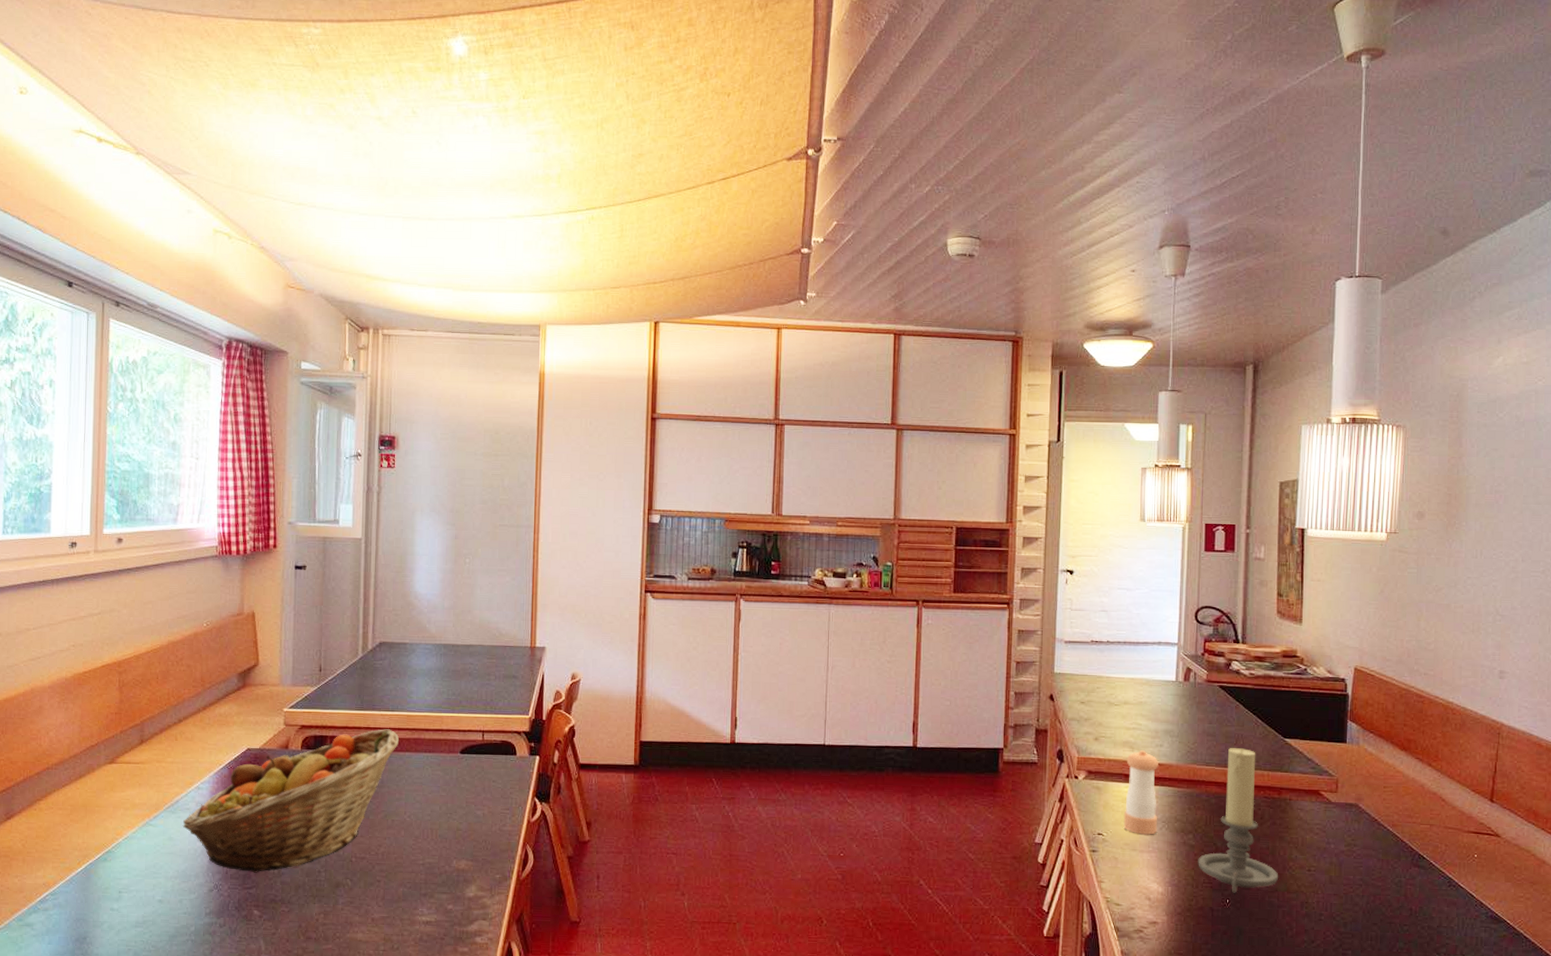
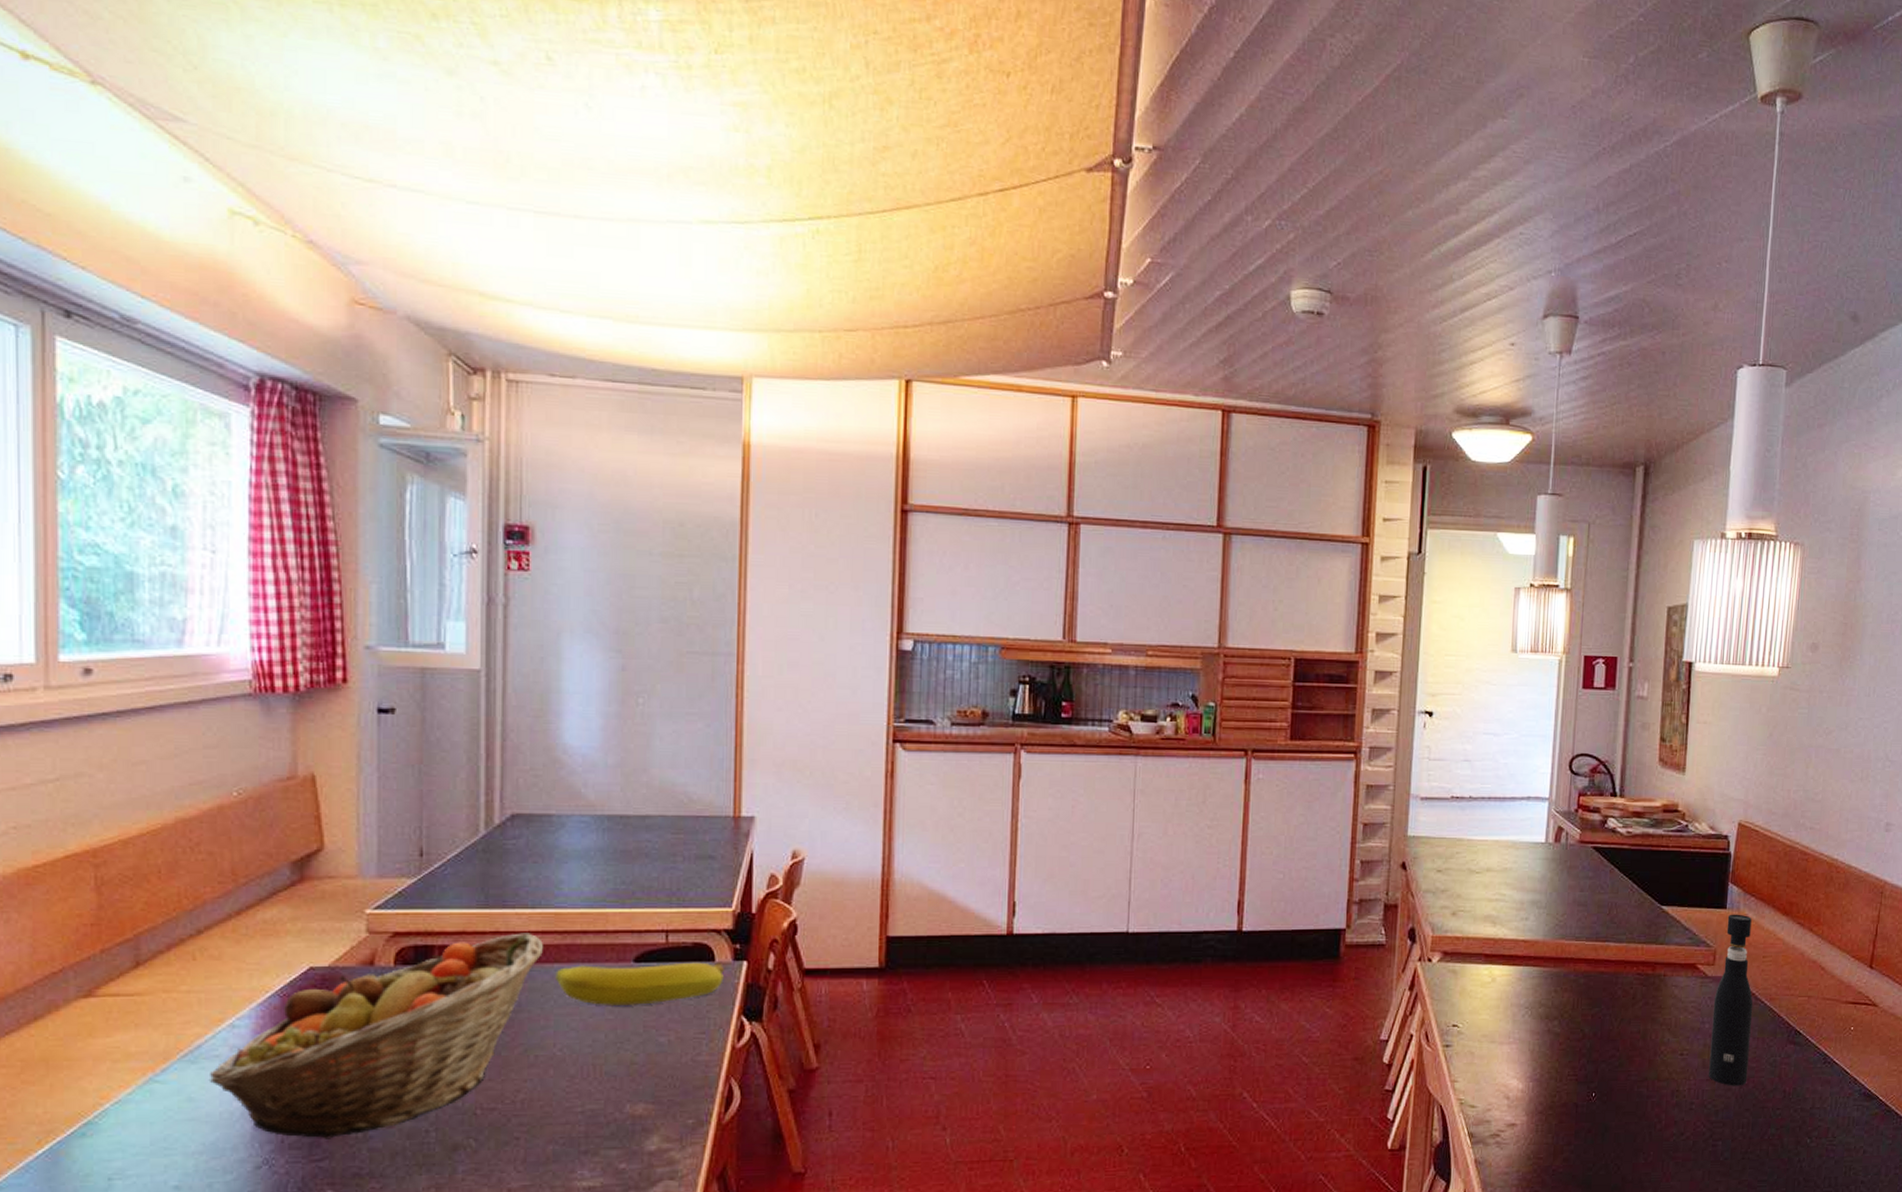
banana: none [407,754,524,786] -> present [555,962,725,1007]
pepper shaker: present [1123,750,1158,835] -> none [1481,925,1523,1024]
candle holder: present [1198,747,1279,893] -> none [1562,918,1650,1085]
pepper grinder: none [1336,748,1376,902] -> present [1709,914,1753,1086]

